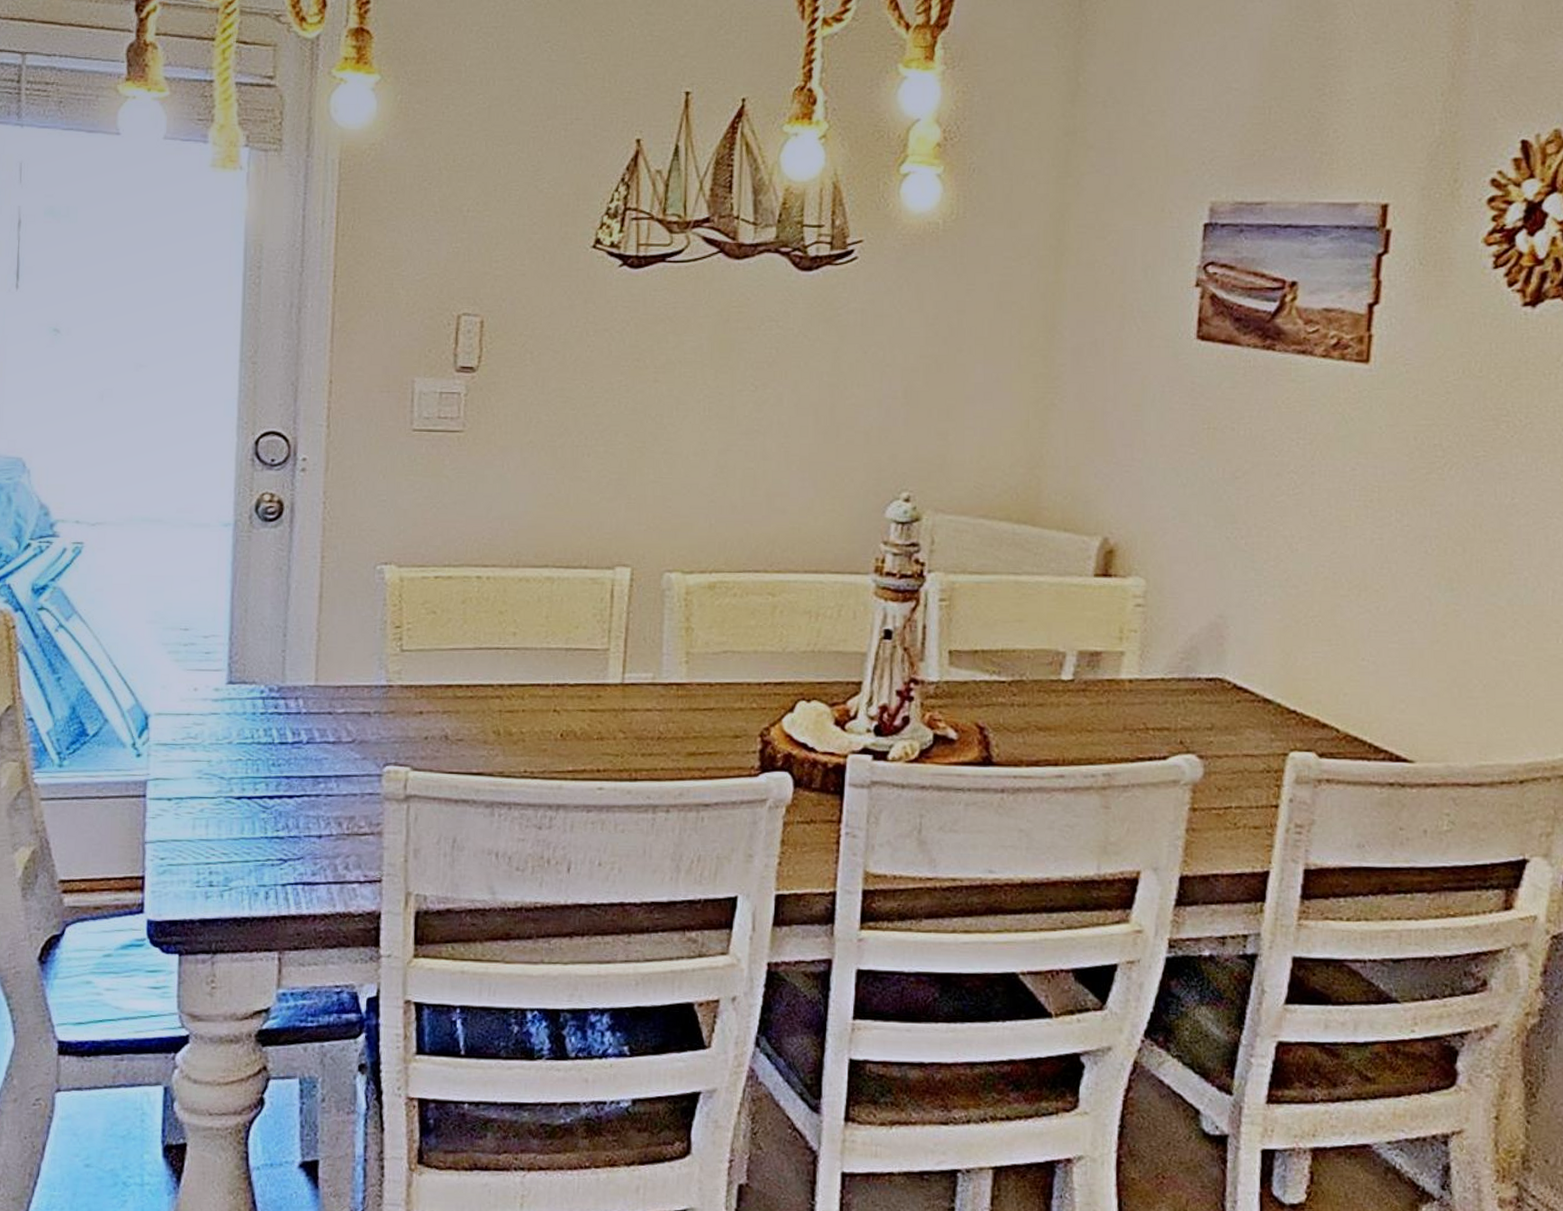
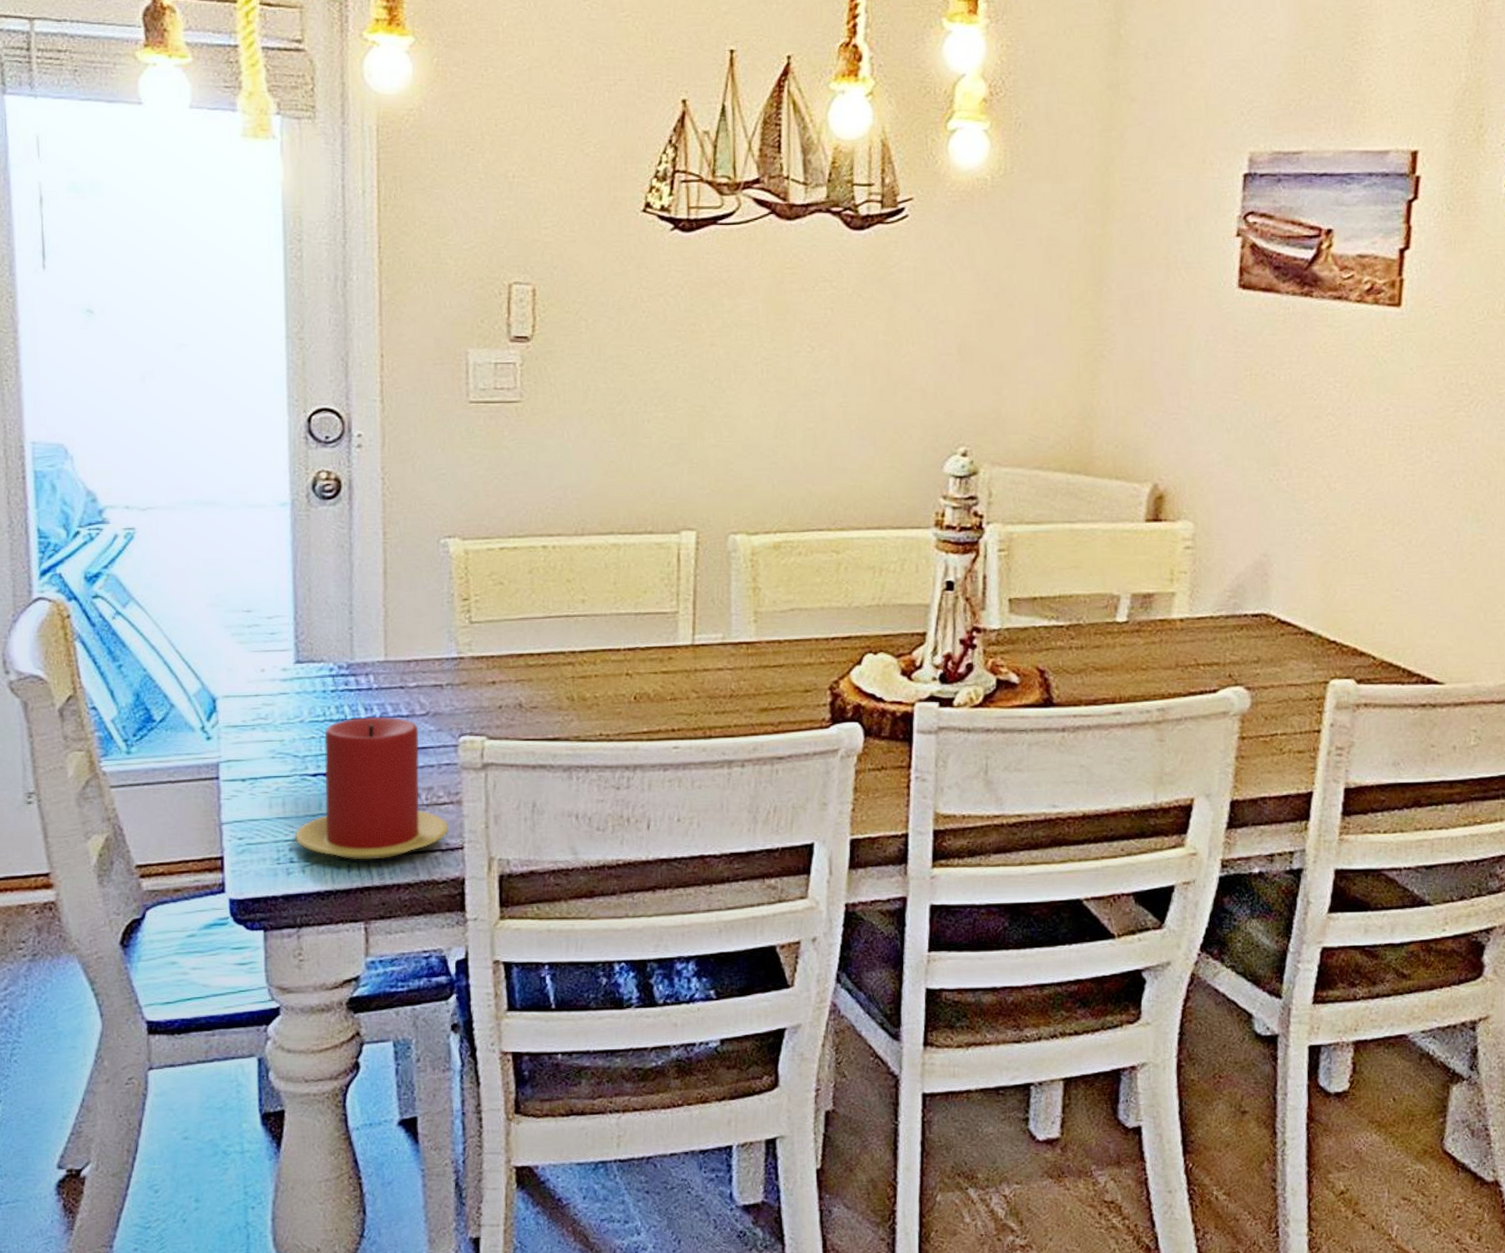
candle: none [215,741,369,888] -> present [295,716,450,860]

